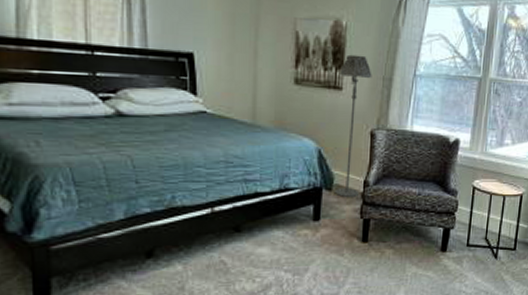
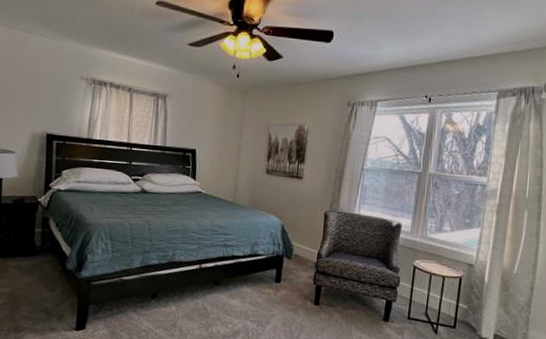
floor lamp: present [335,54,372,197] -> none [293,152,327,266]

